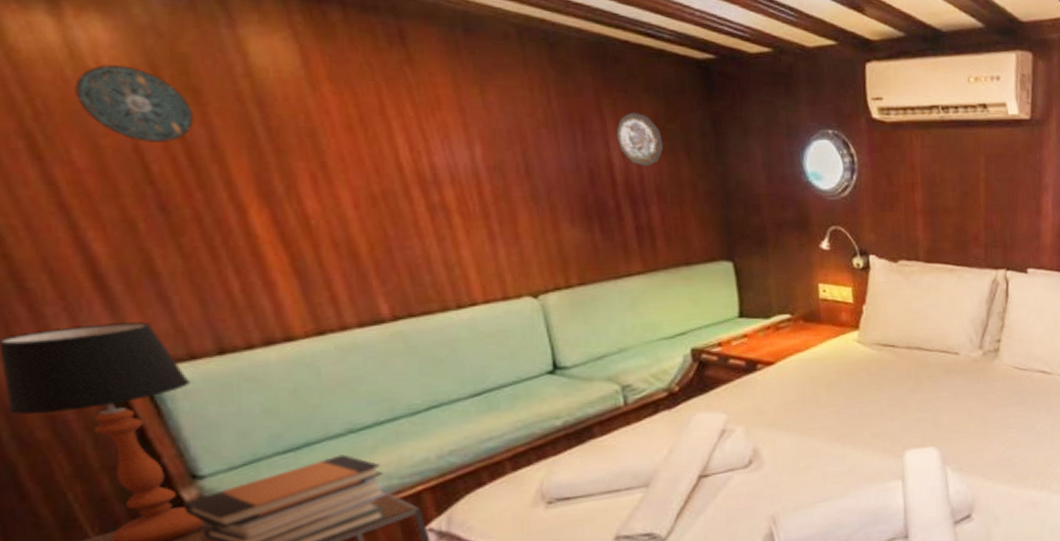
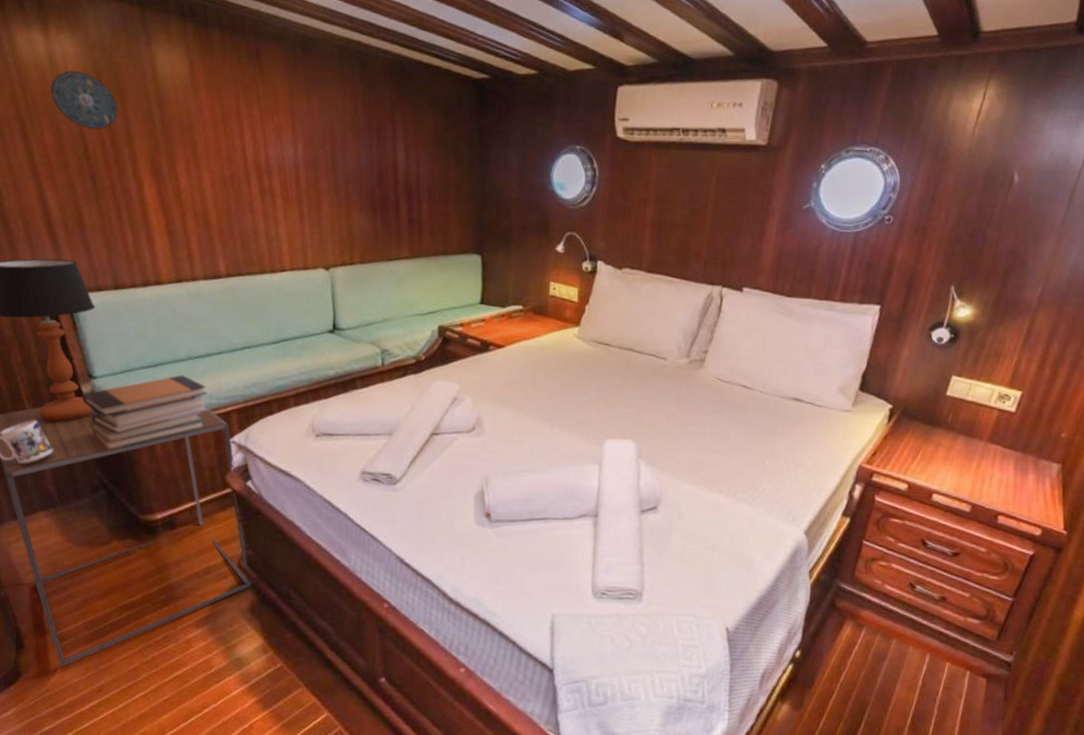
decorative plate: present [616,112,664,166] -> none [403,122,439,169]

